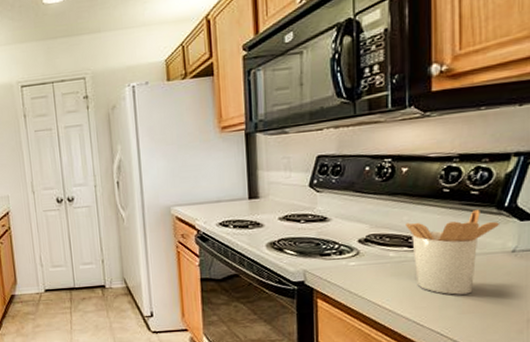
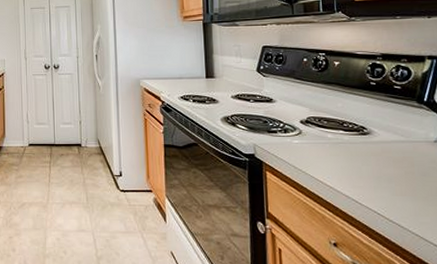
utensil holder: present [406,210,499,295] -> none [340,102,421,177]

